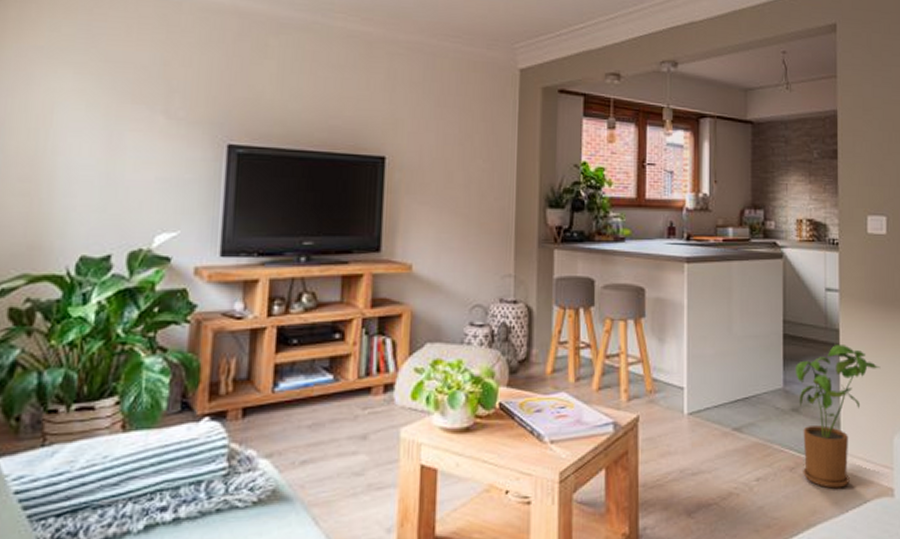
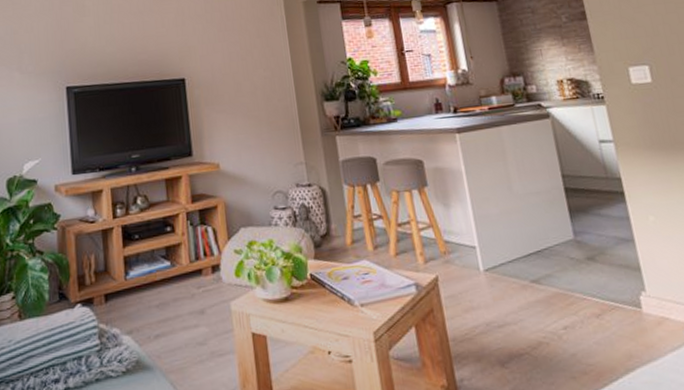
house plant: present [796,345,881,489] -> none [583,192,673,333]

